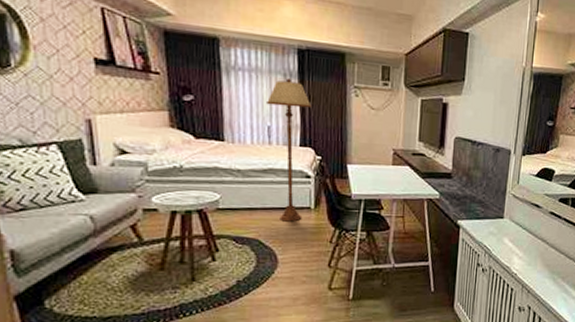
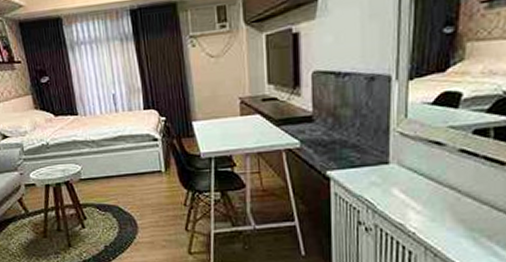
floor lamp: present [265,78,312,222] -> none [107,42,155,187]

